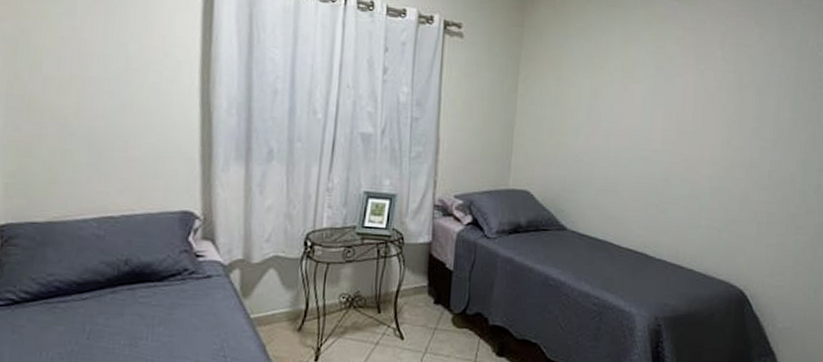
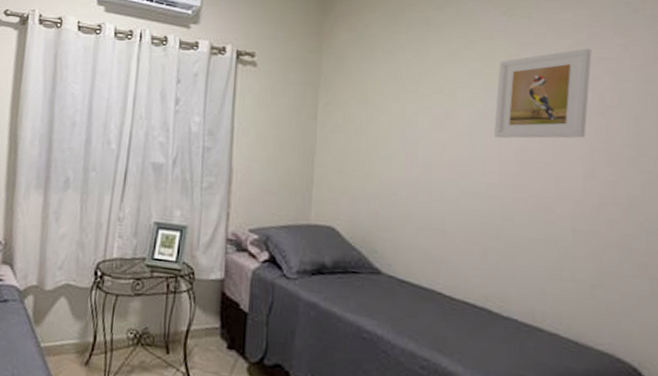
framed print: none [661,34,737,112] -> present [494,48,592,139]

